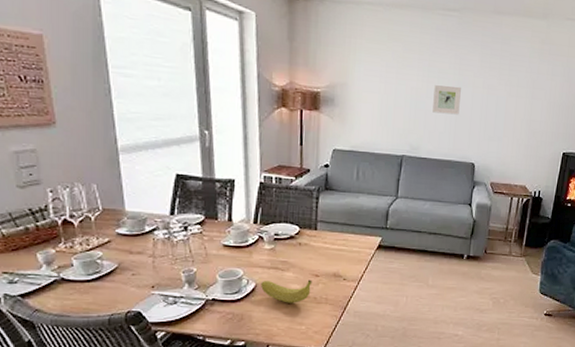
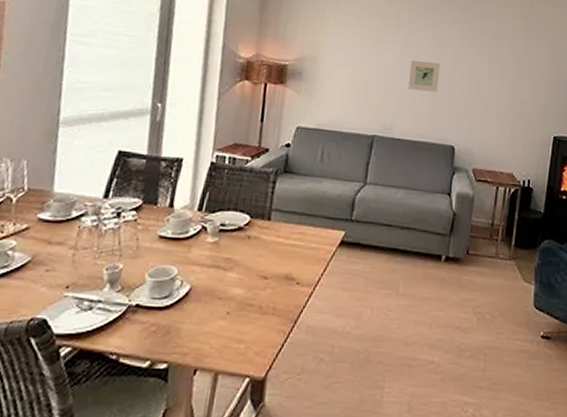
fruit: present [261,279,313,303] -> none [196,282,259,313]

